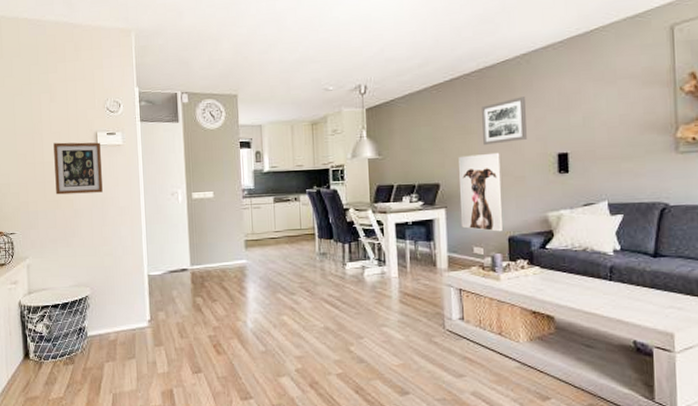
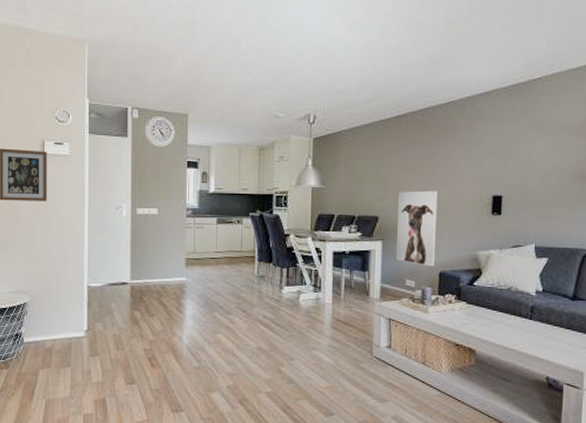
wall art: present [482,97,527,145] -> none [424,138,468,182]

